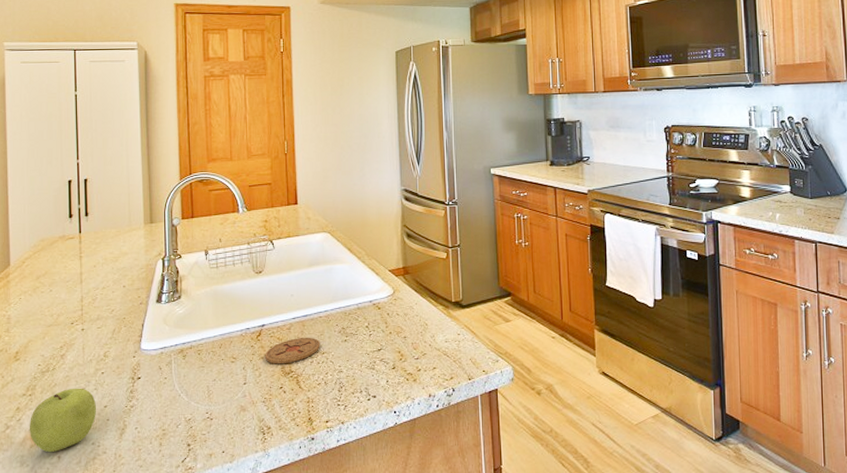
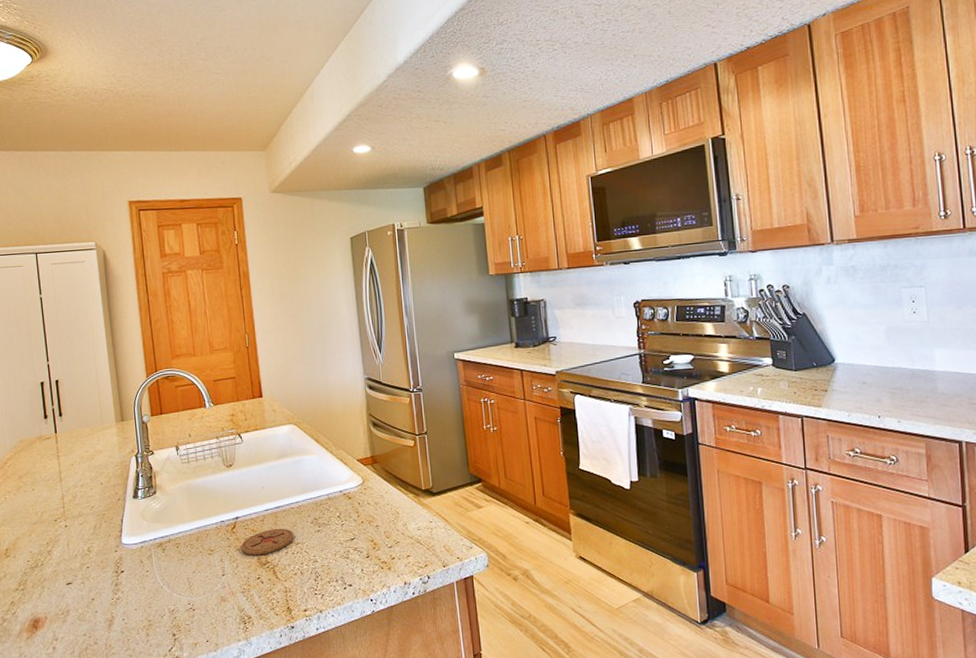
fruit: present [29,388,97,453] -> none [24,582,85,644]

